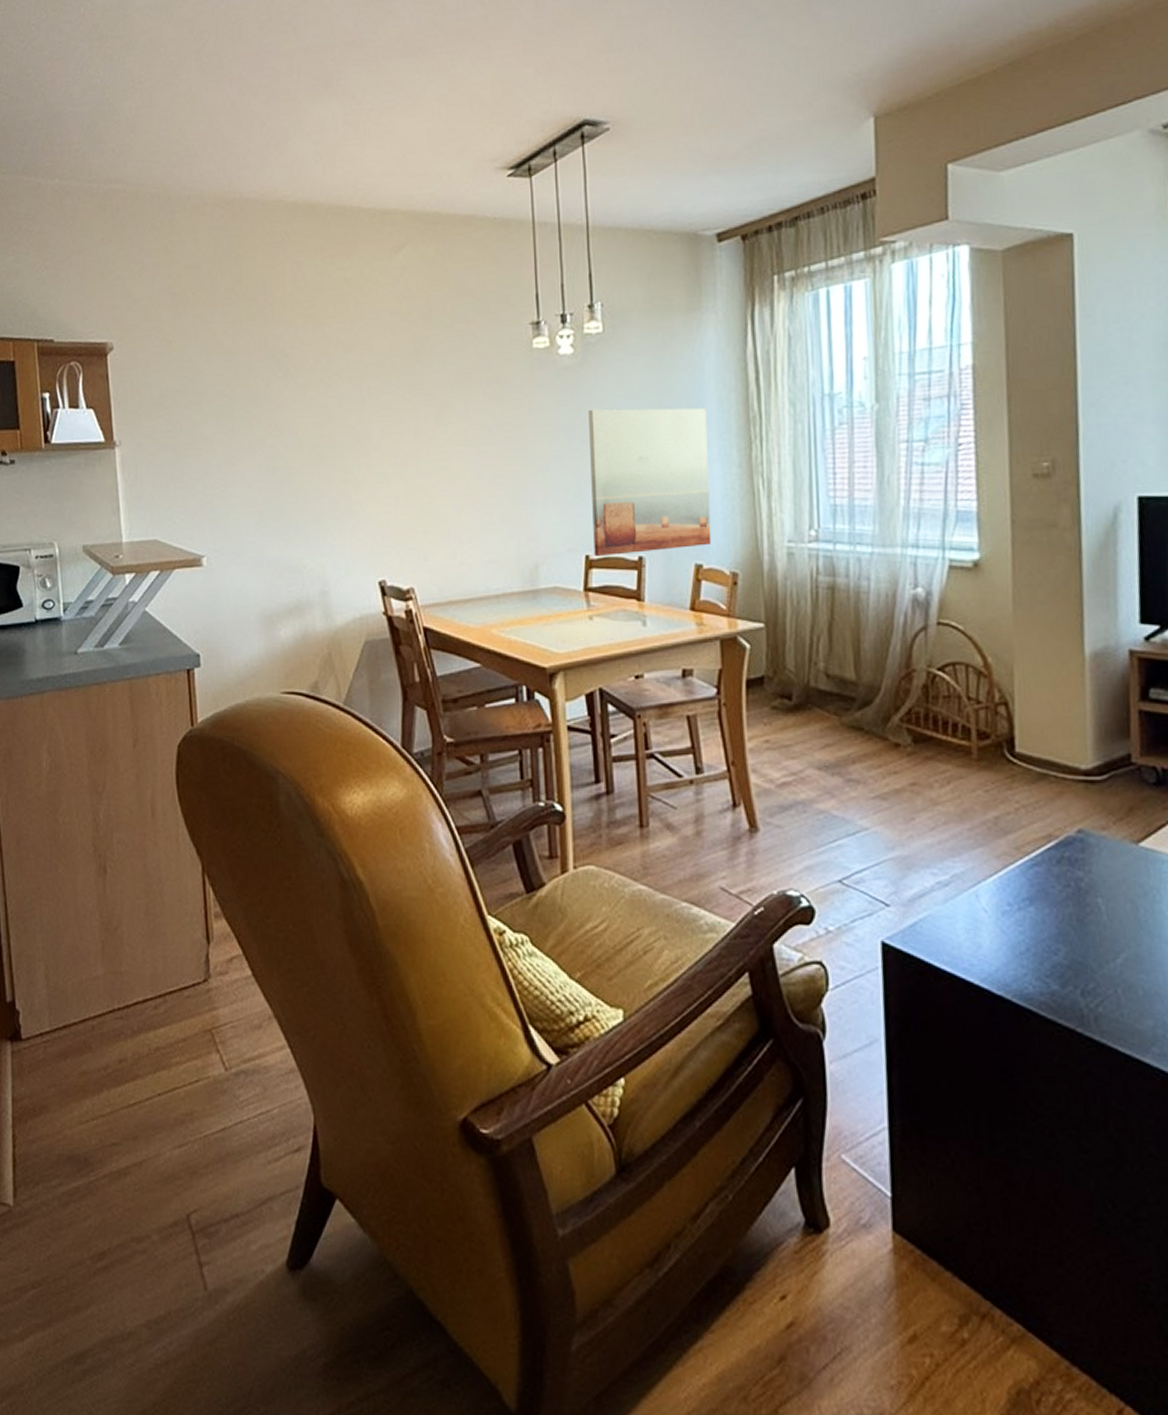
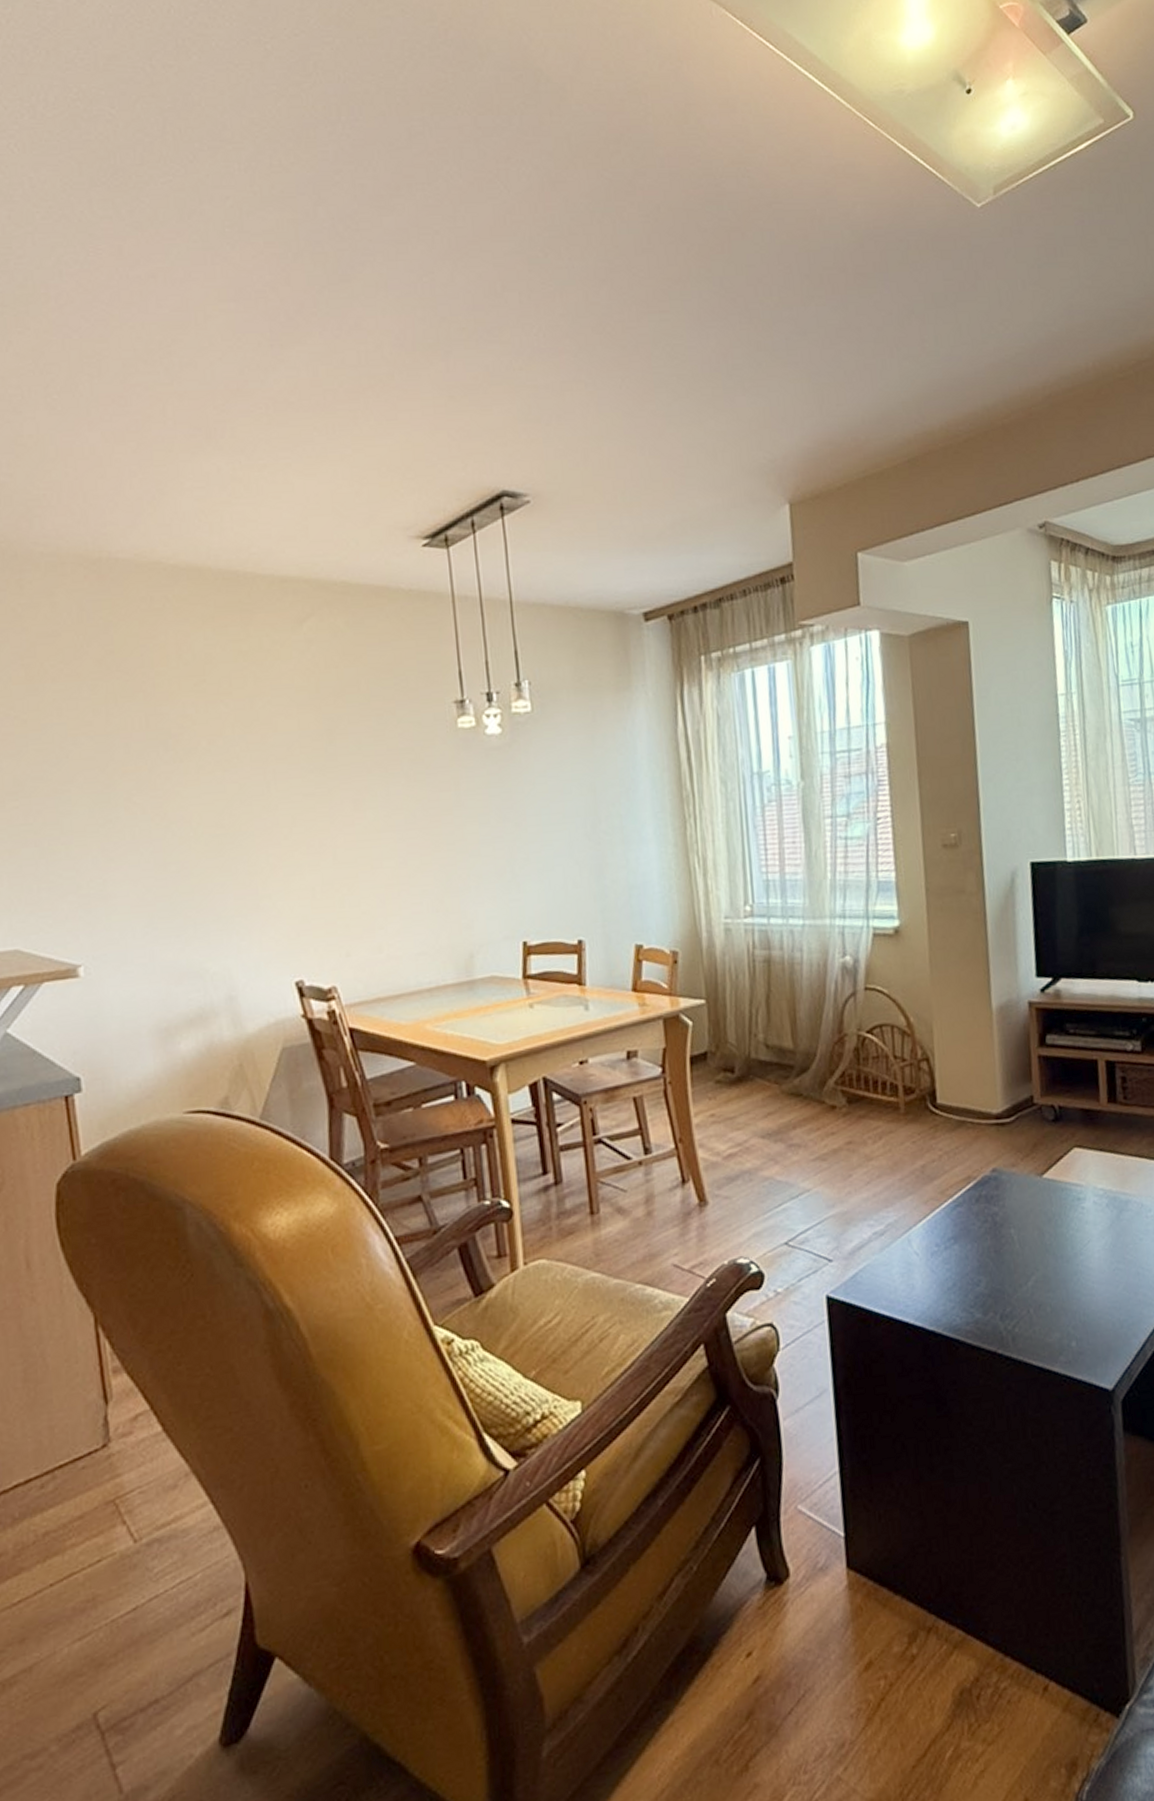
wall art: present [588,408,712,557] -> none [520,788,651,943]

